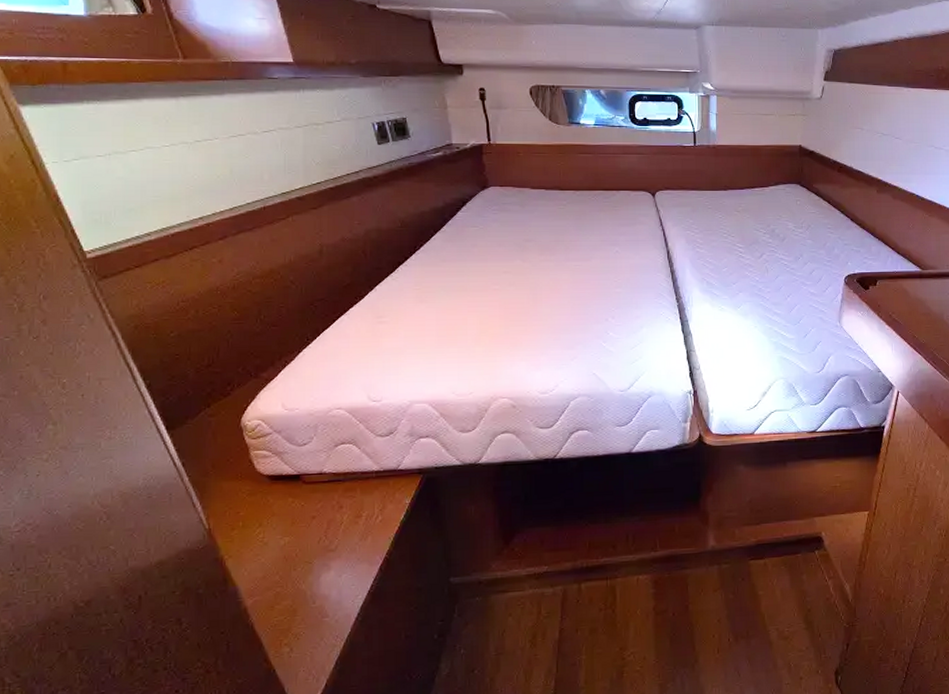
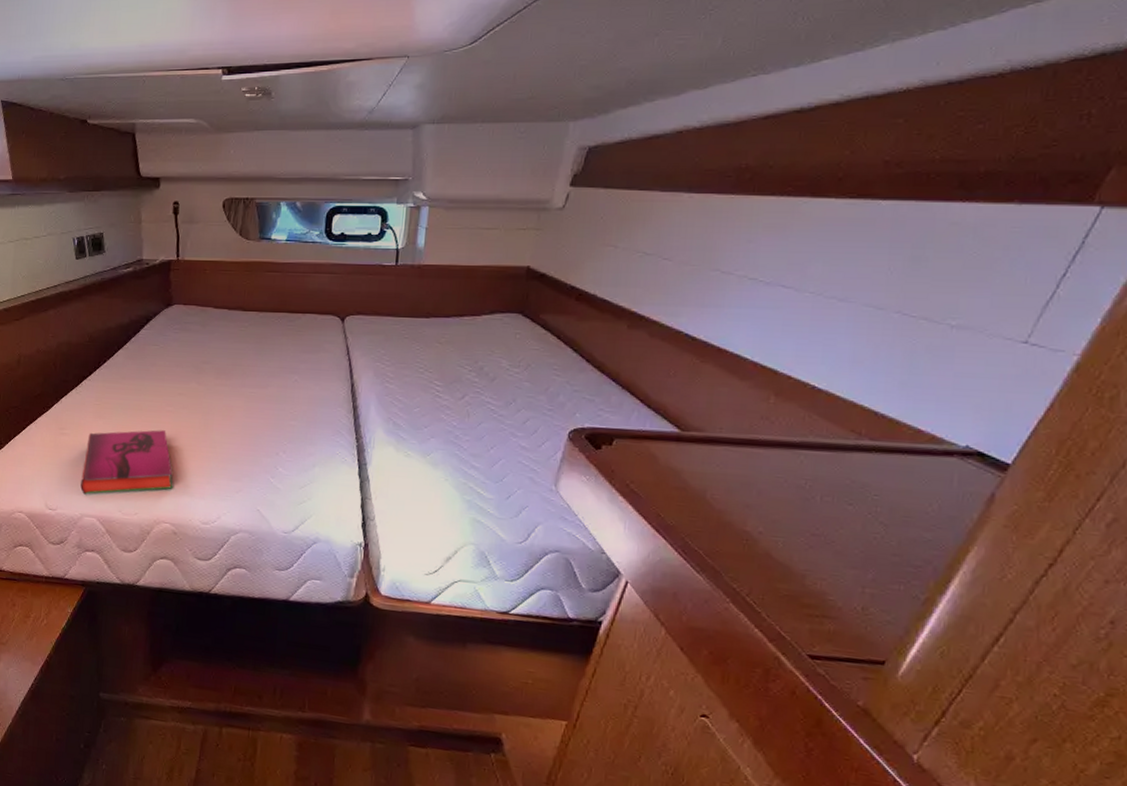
hardback book: none [407,308,507,381] -> present [80,430,173,495]

